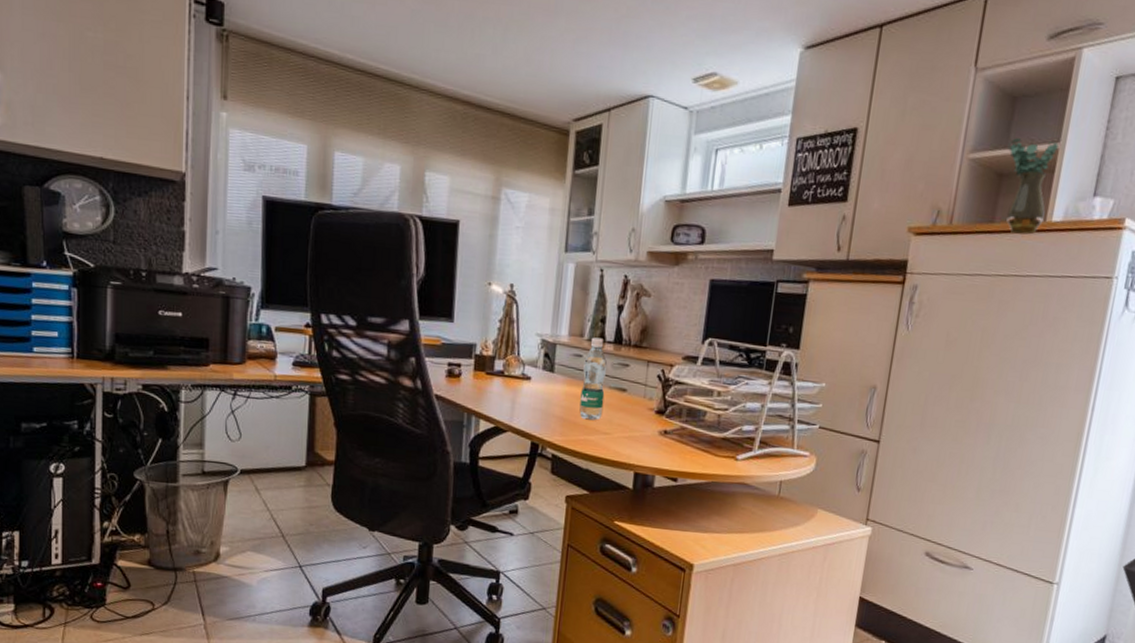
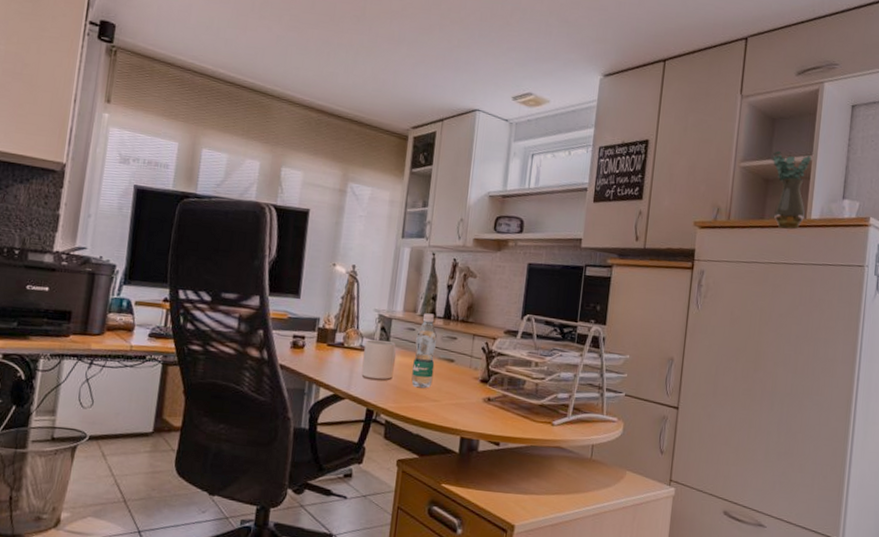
mug: none [524,367,562,413] -> present [361,339,397,382]

